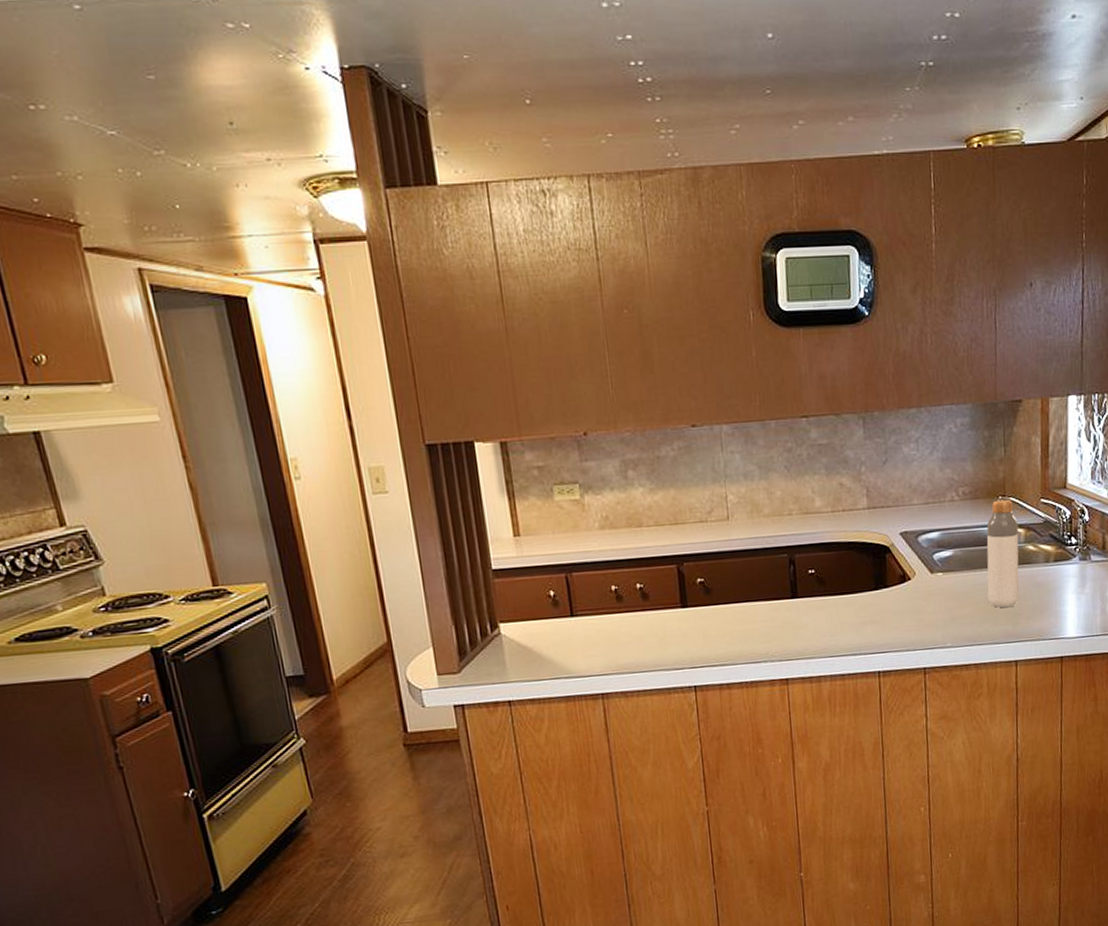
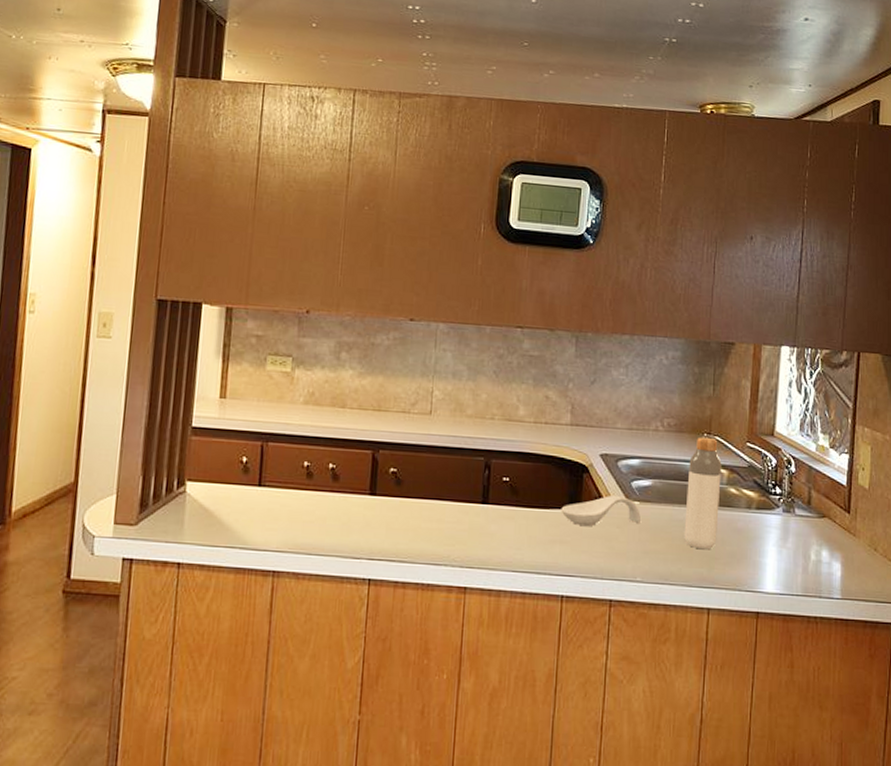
spoon rest: none [868,569,946,605] -> present [561,494,642,527]

